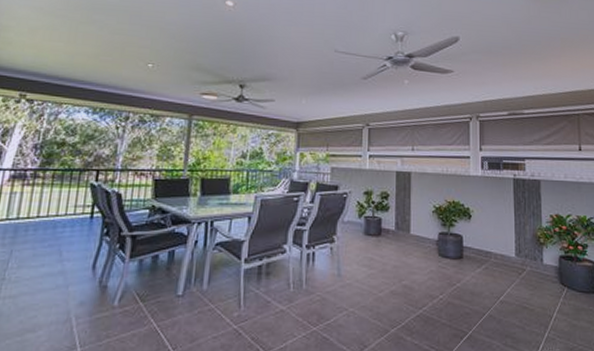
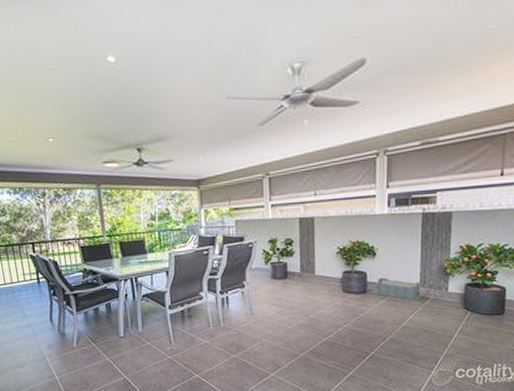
storage bin: none [466,243,519,271] -> present [370,277,423,301]

